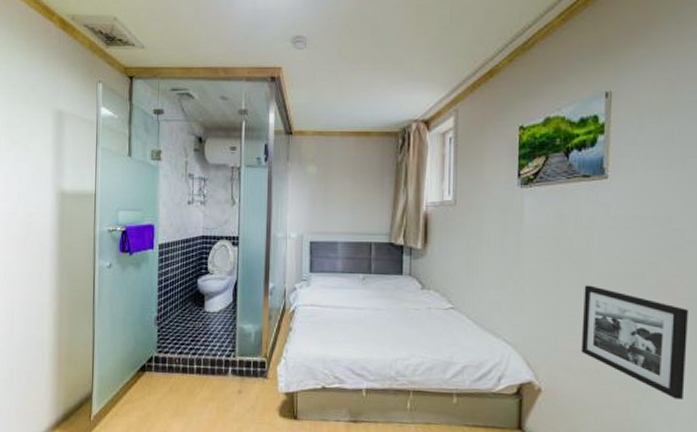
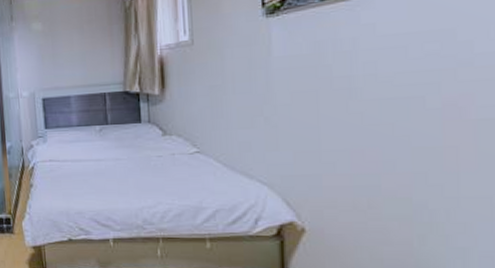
picture frame: present [581,285,688,399] -> none [348,115,483,231]

